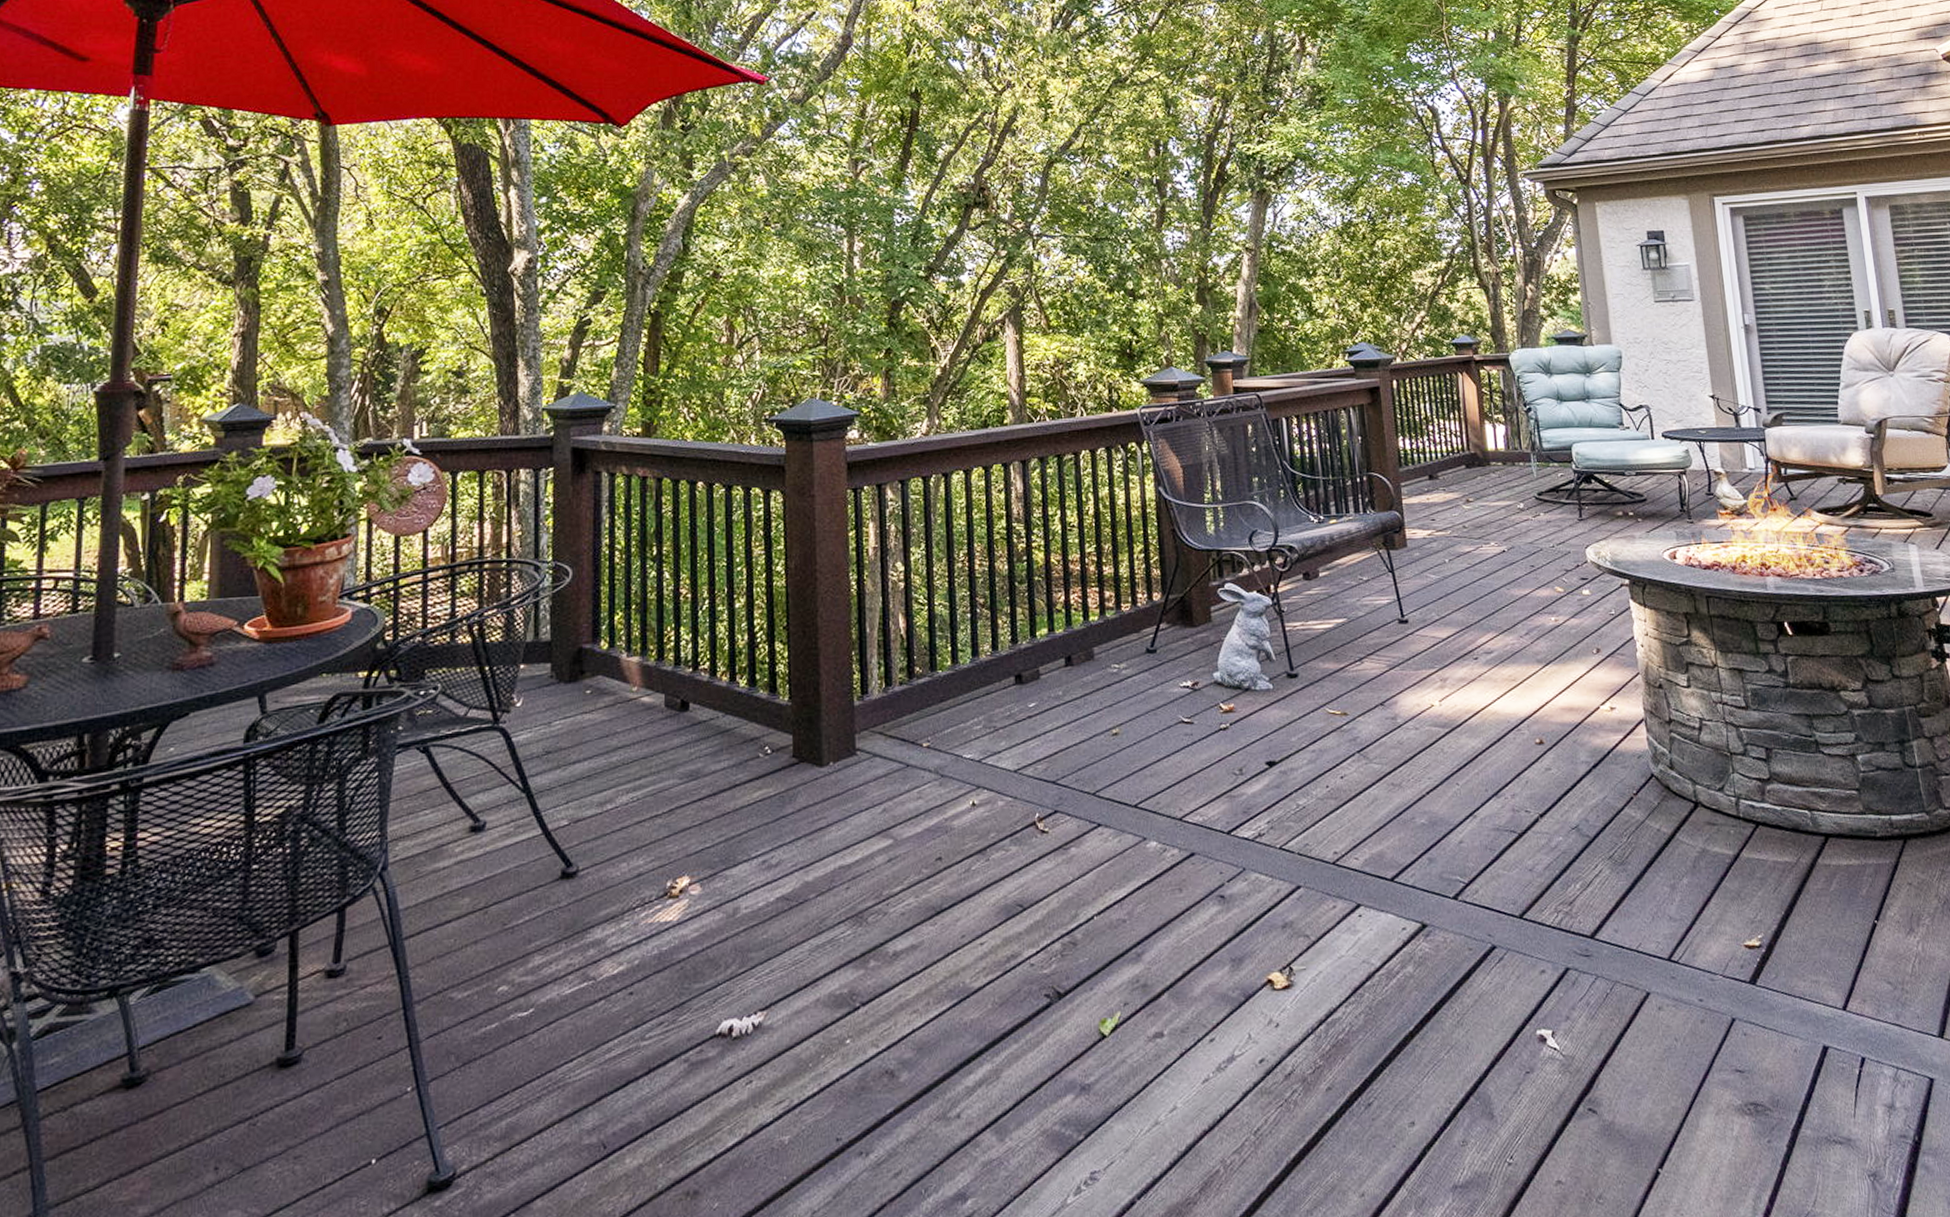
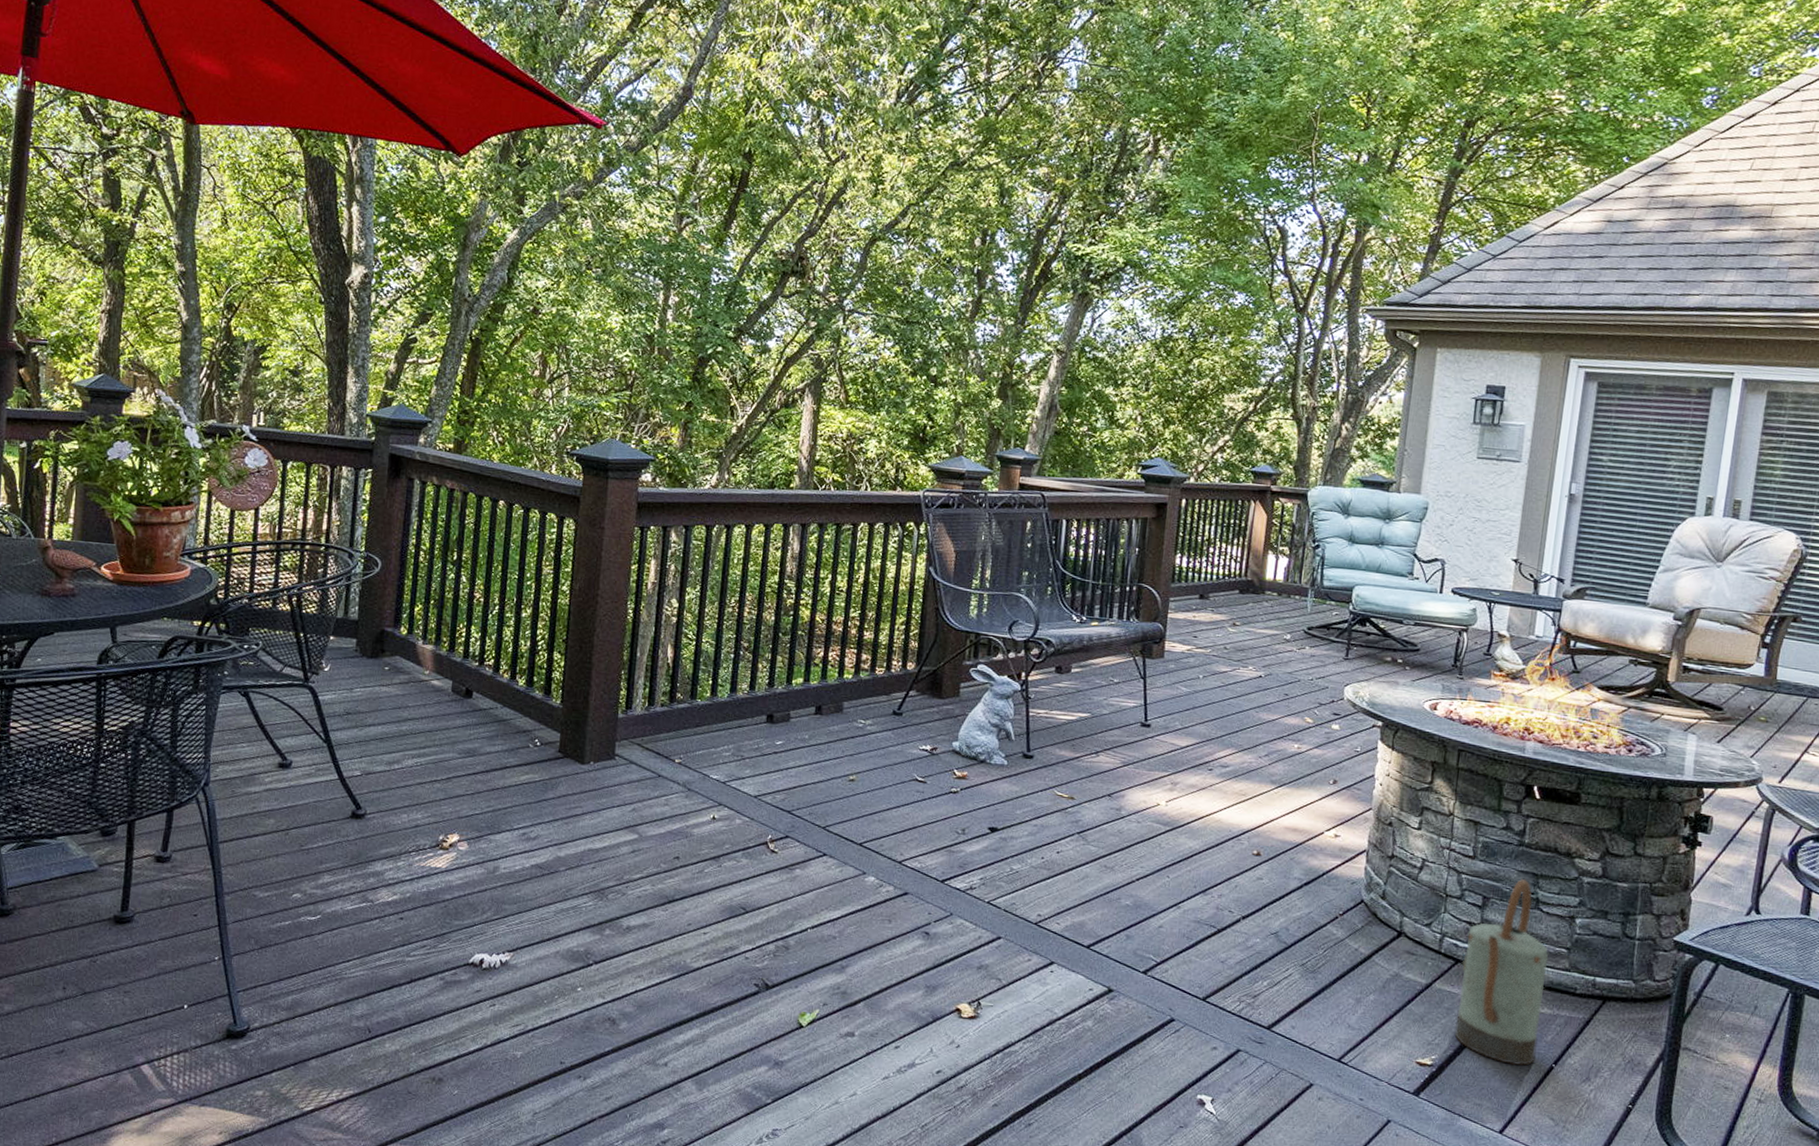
watering can: none [1760,721,1857,930] -> present [1454,878,1549,1066]

